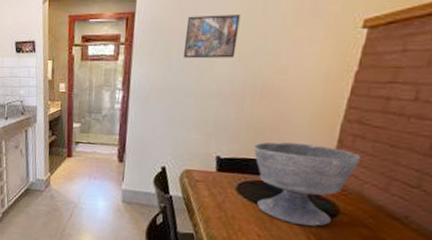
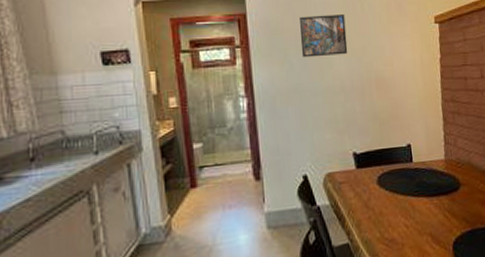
bowl: present [254,142,362,227] -> none [383,125,462,206]

